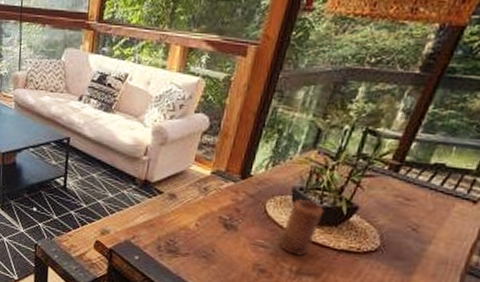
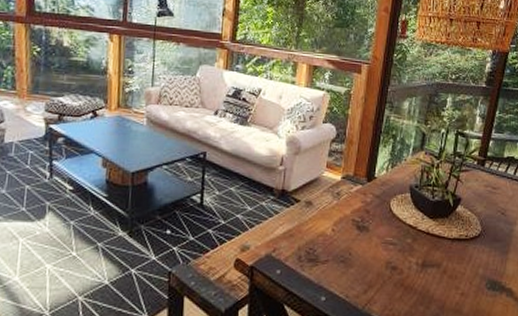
candle: present [278,199,324,256] -> none [404,195,436,249]

